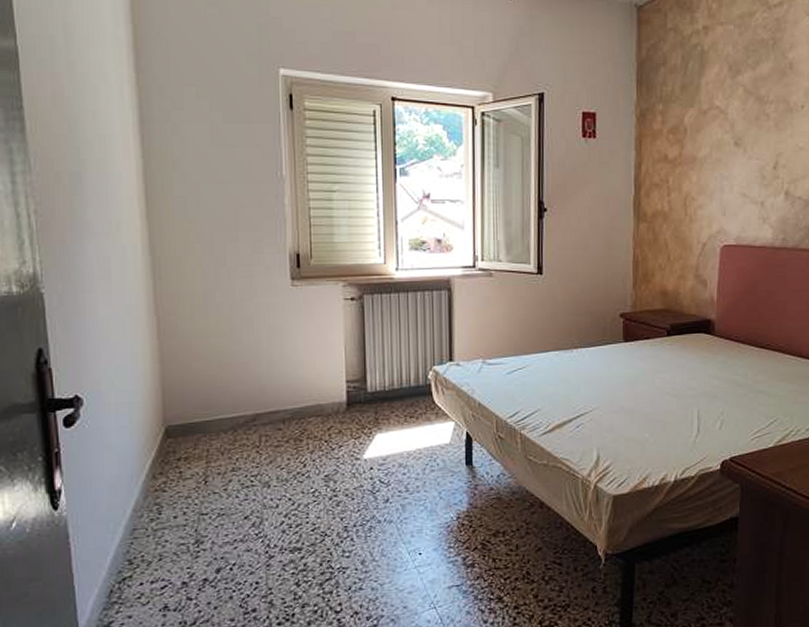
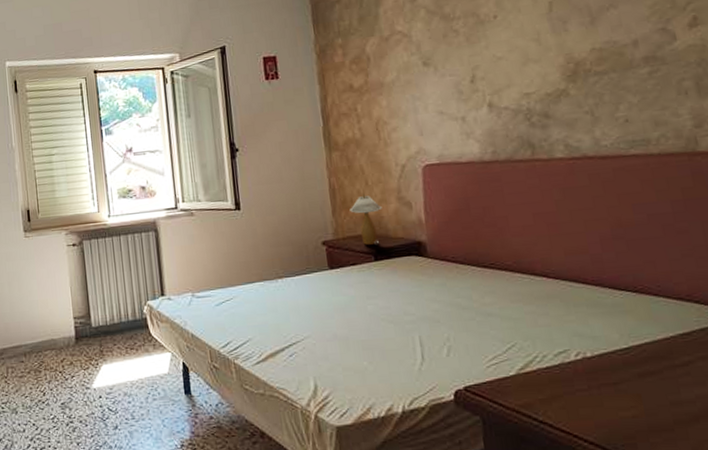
table lamp: none [650,268,680,321] -> present [349,193,382,246]

